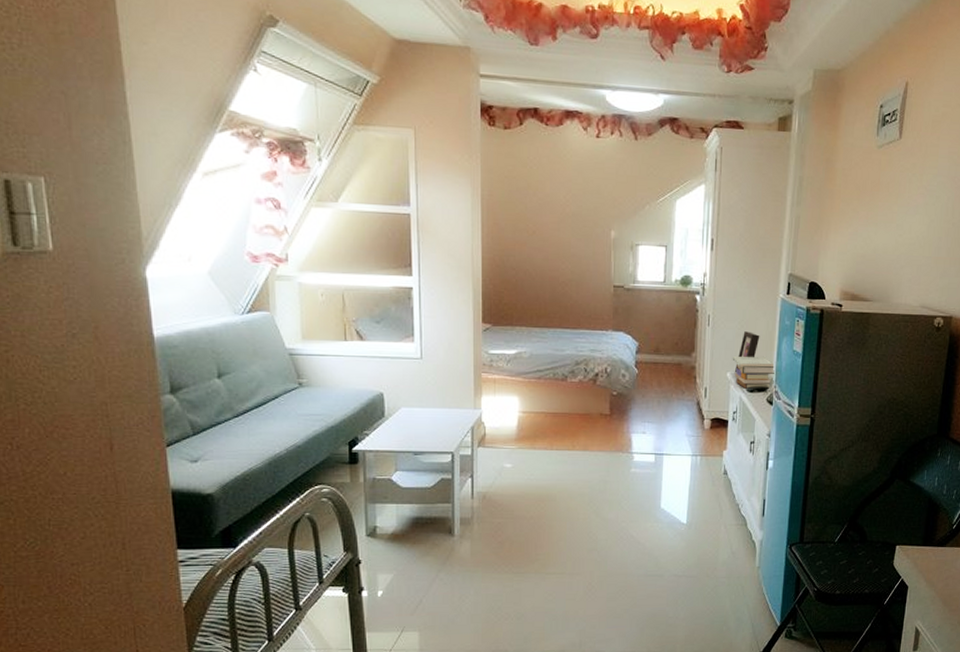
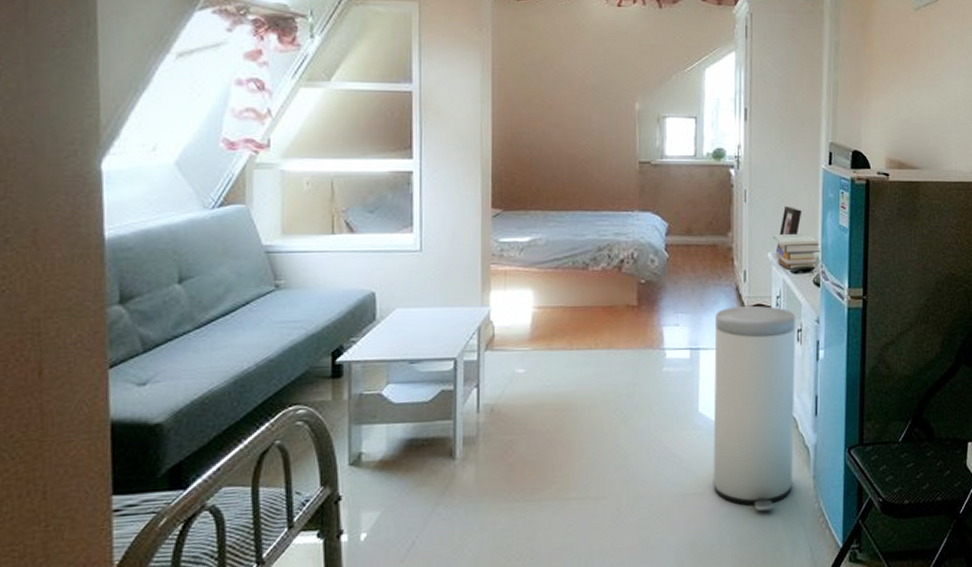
pedal bin: none [671,419,750,593] -> present [713,306,796,512]

